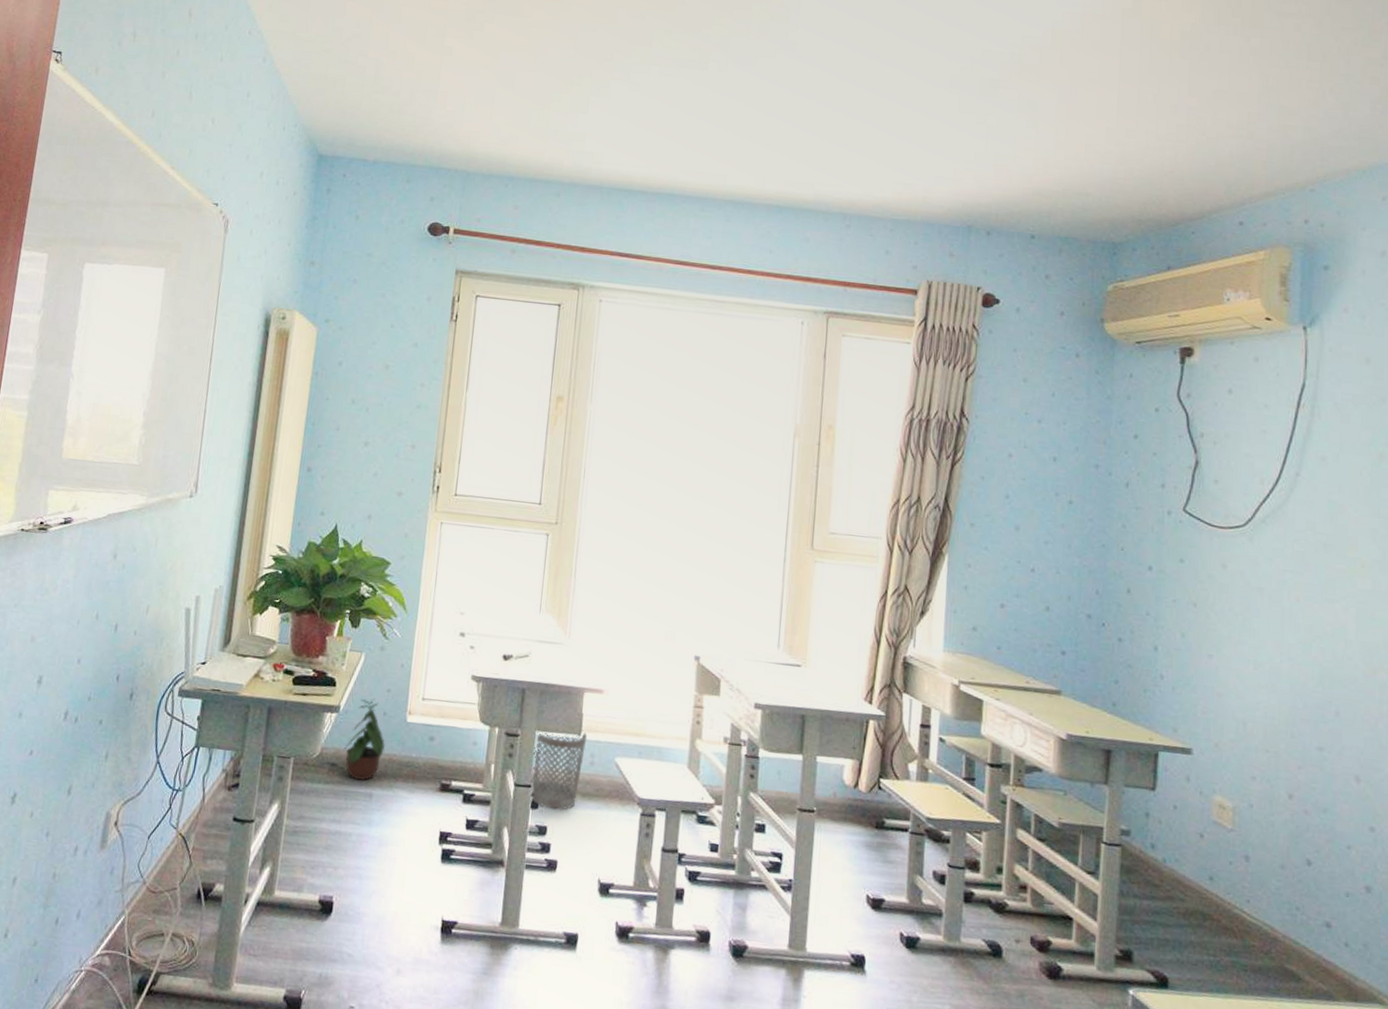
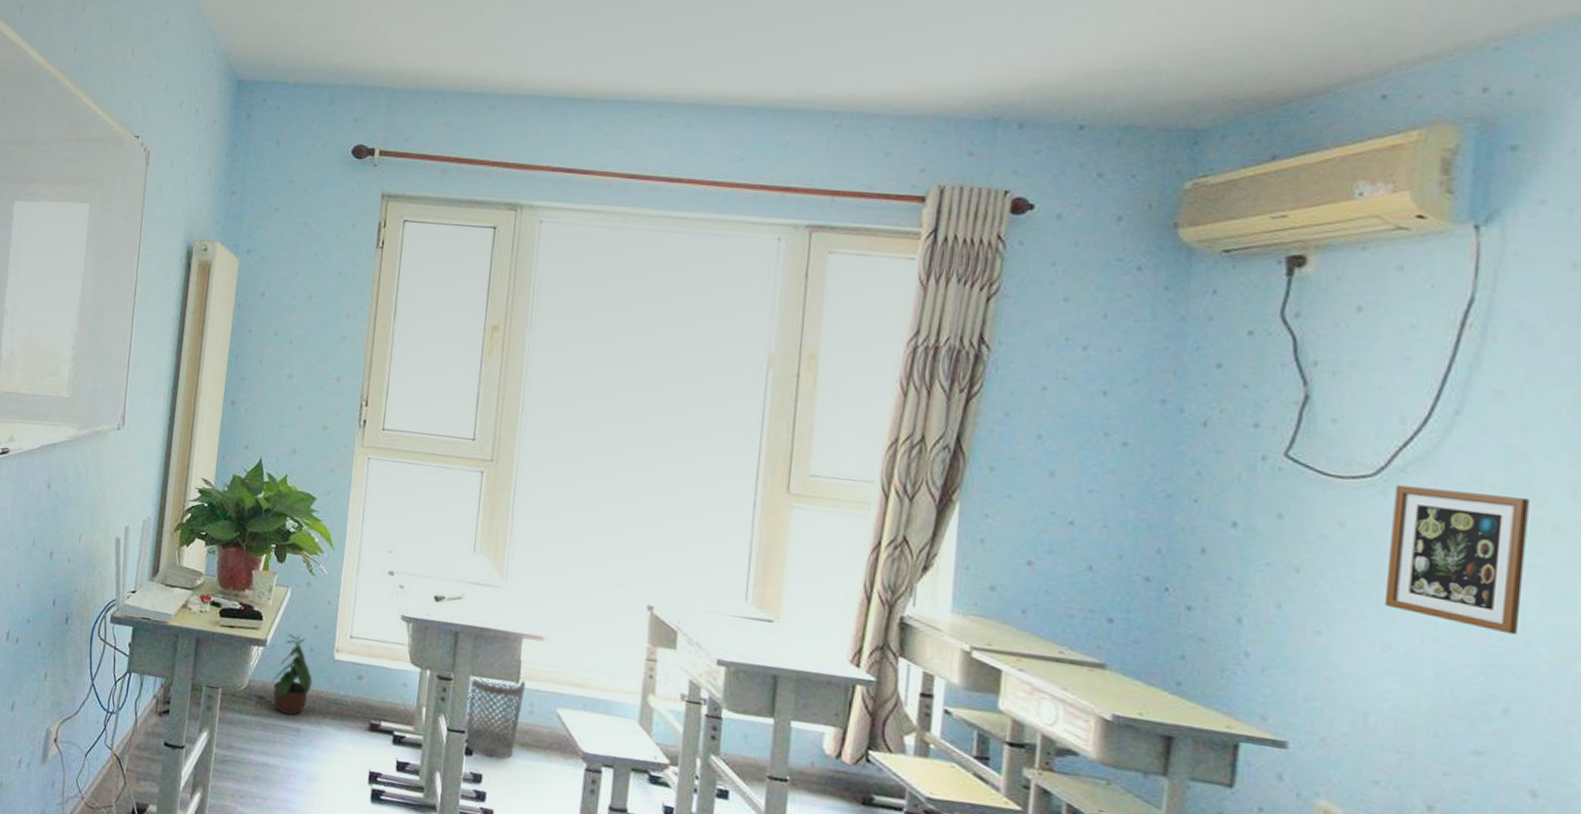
picture frame: none [1254,533,1346,652] -> present [1384,485,1529,635]

